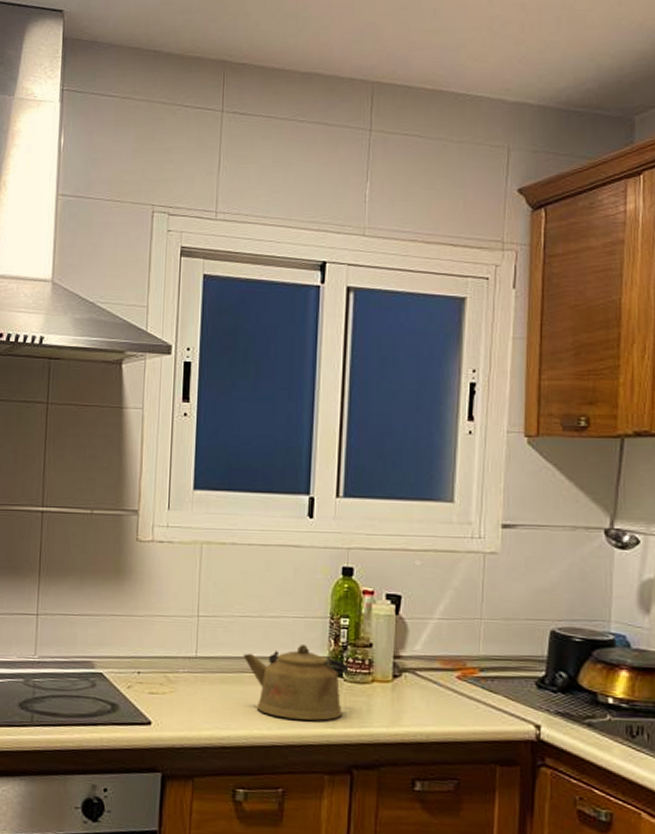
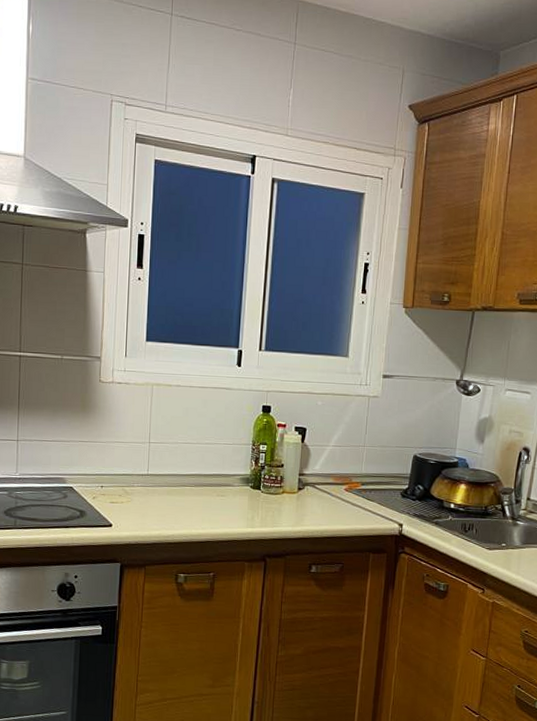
kettle: present [243,643,348,721] -> none [185,464,265,522]

